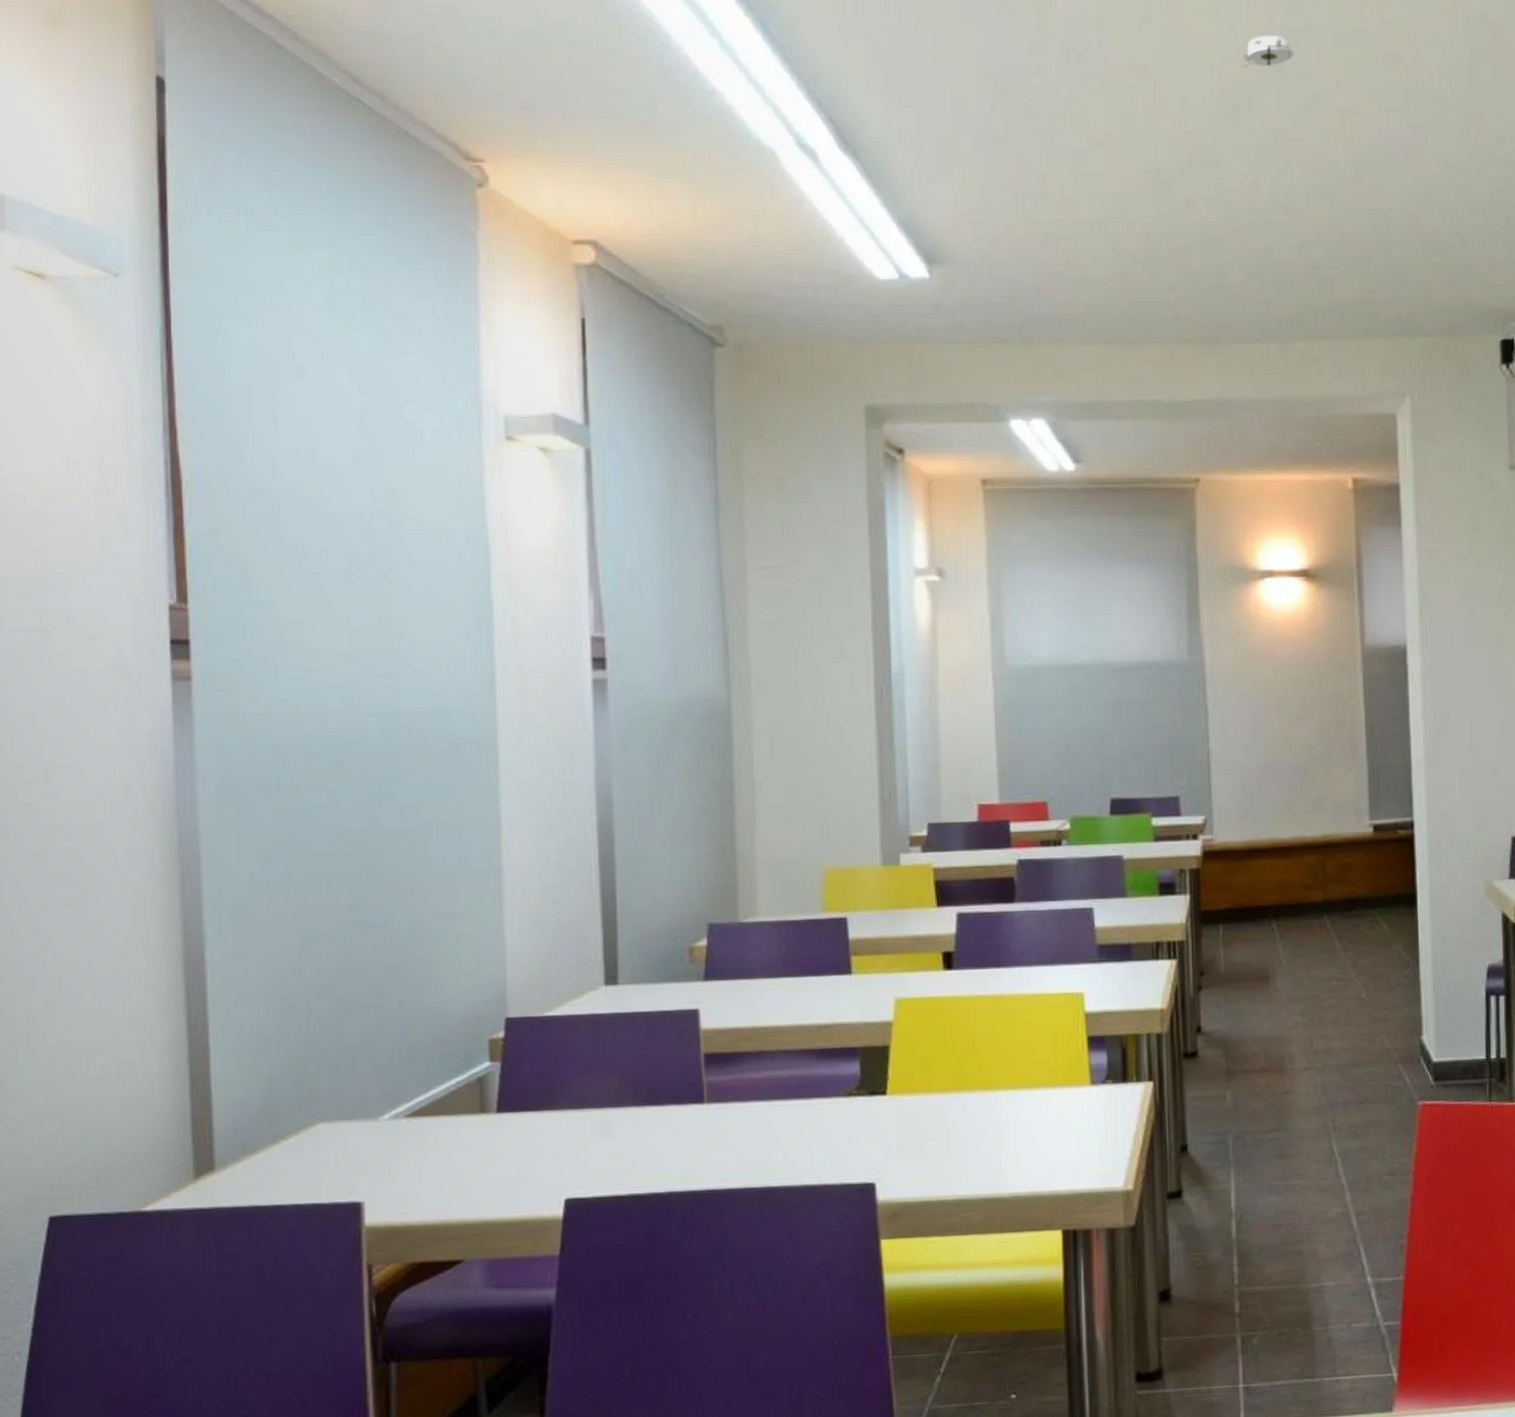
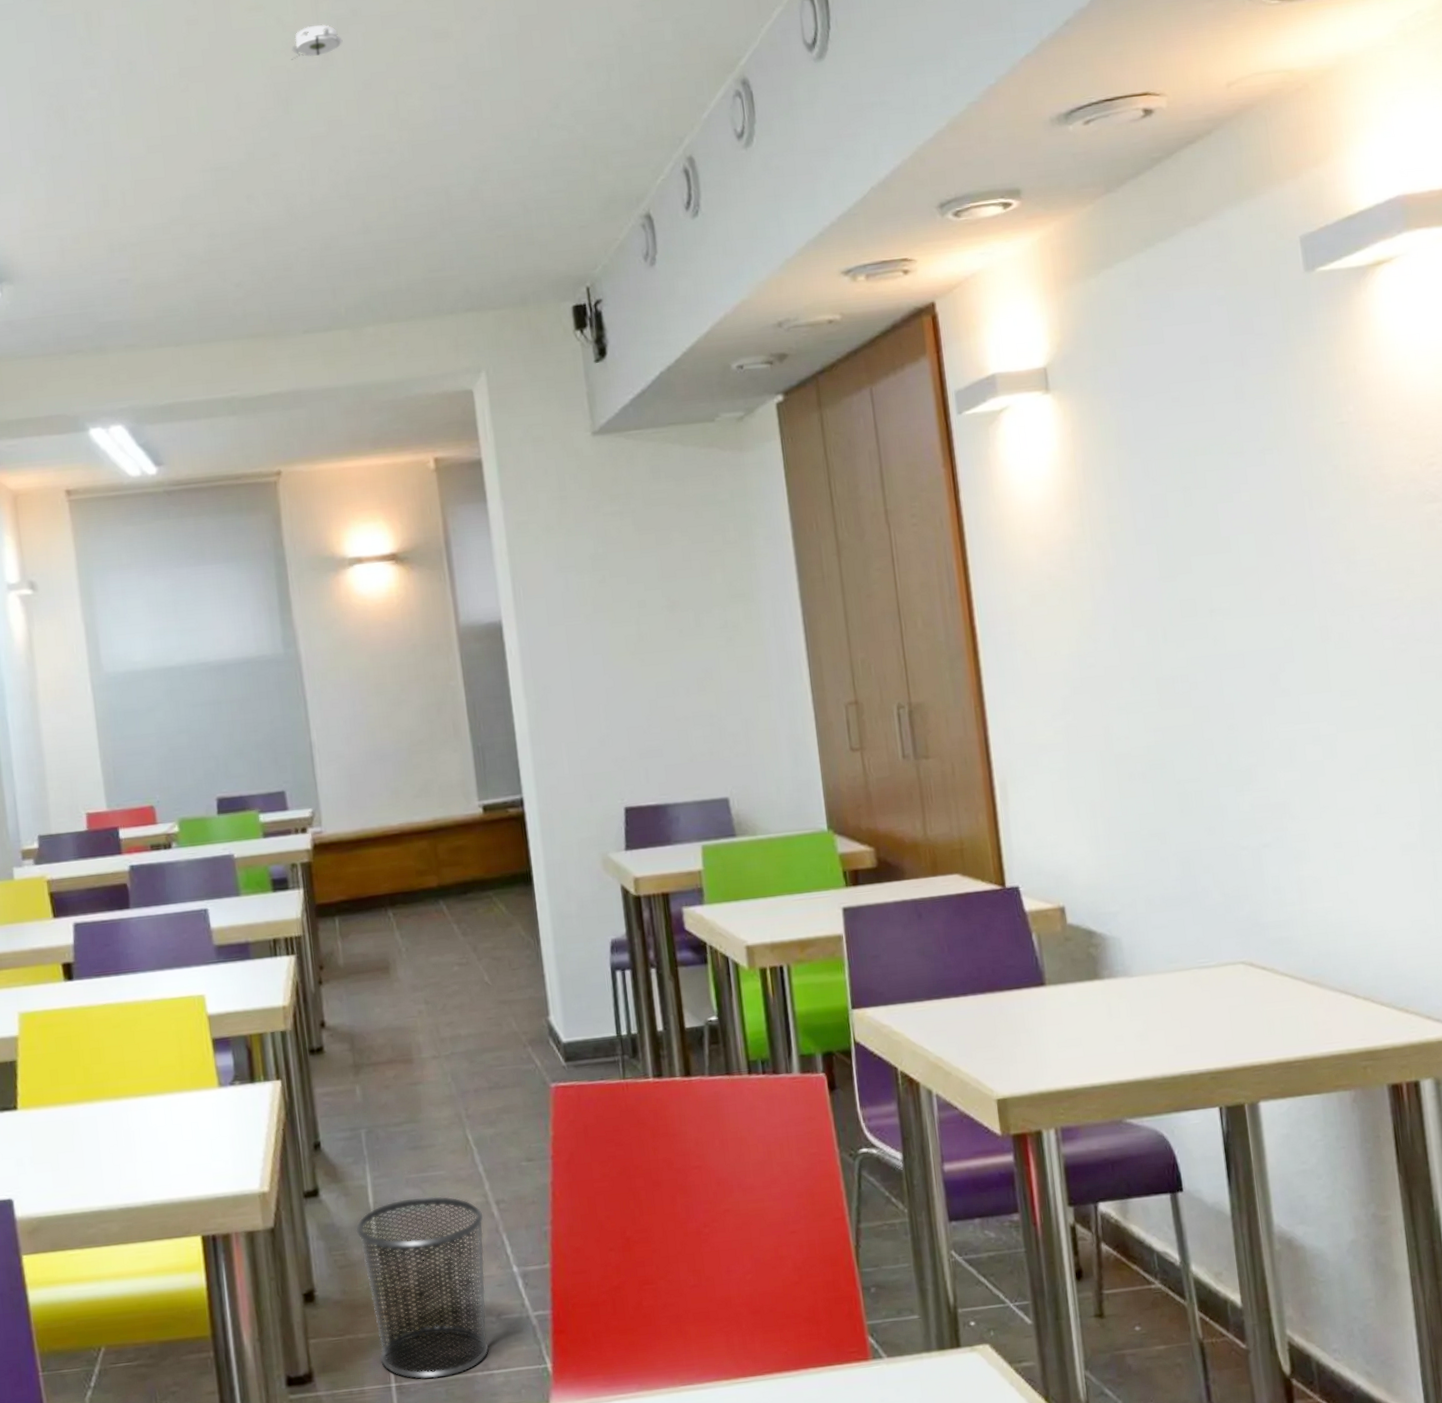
waste bin: none [1216,1204,1342,1382] -> present [356,1196,489,1380]

